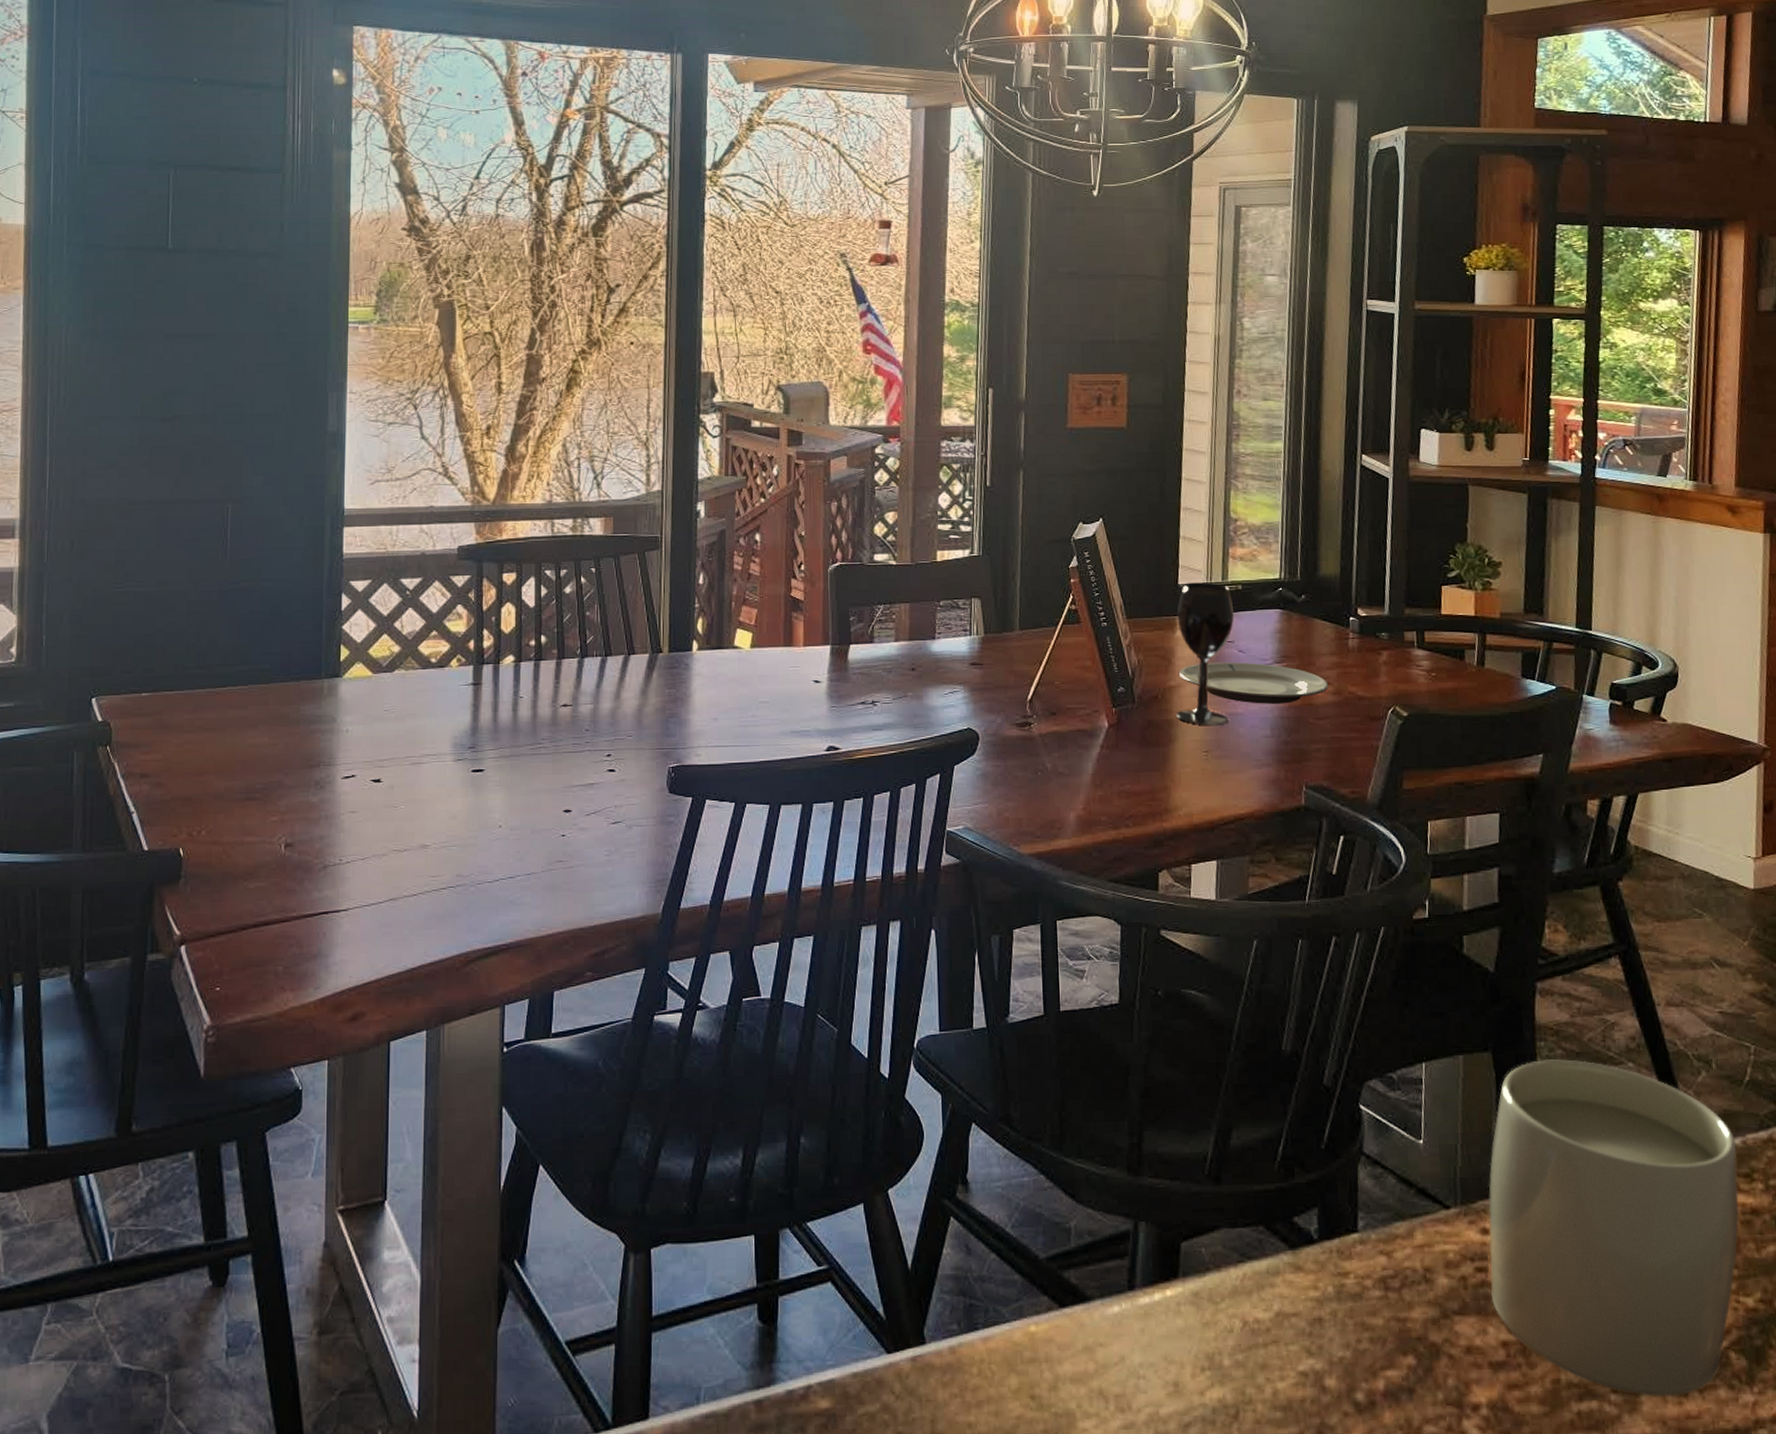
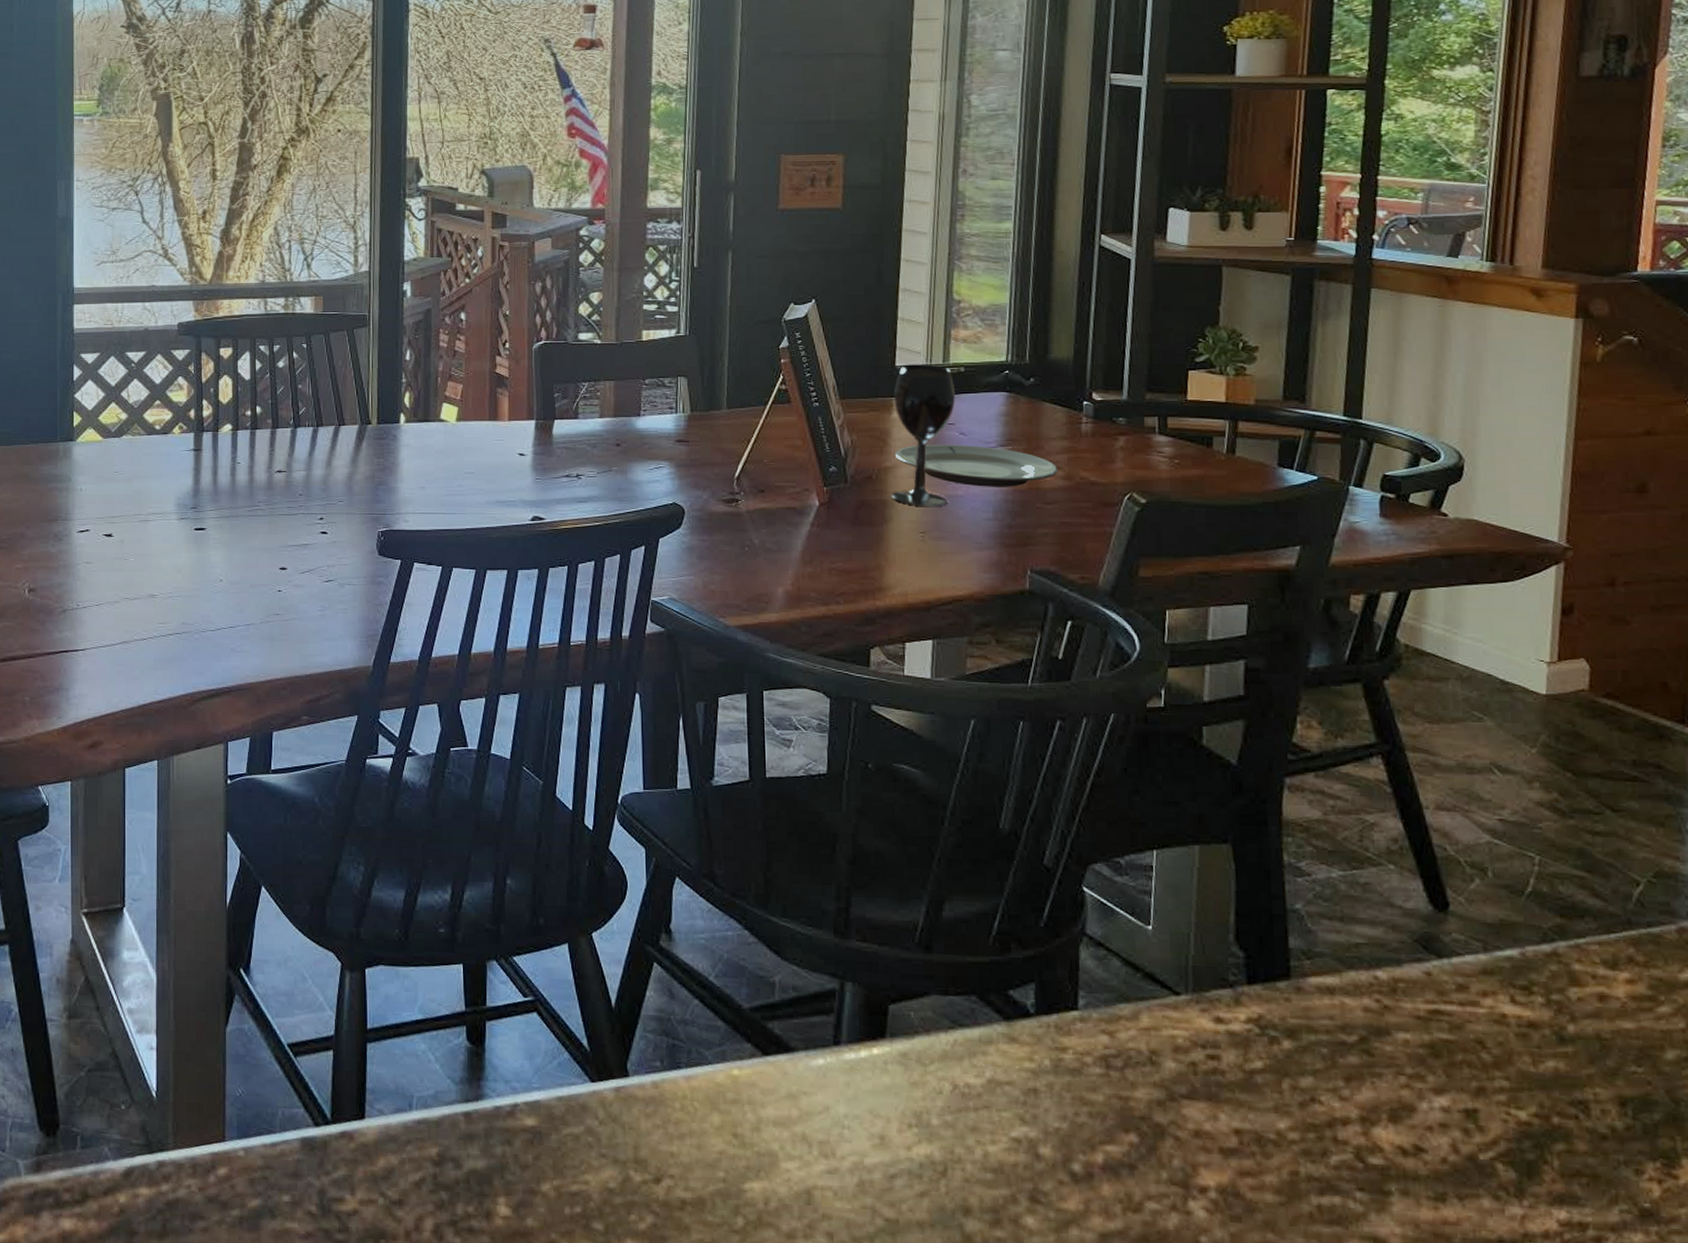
mug: present [1488,1059,1740,1398] -> none [1222,856,1515,1201]

